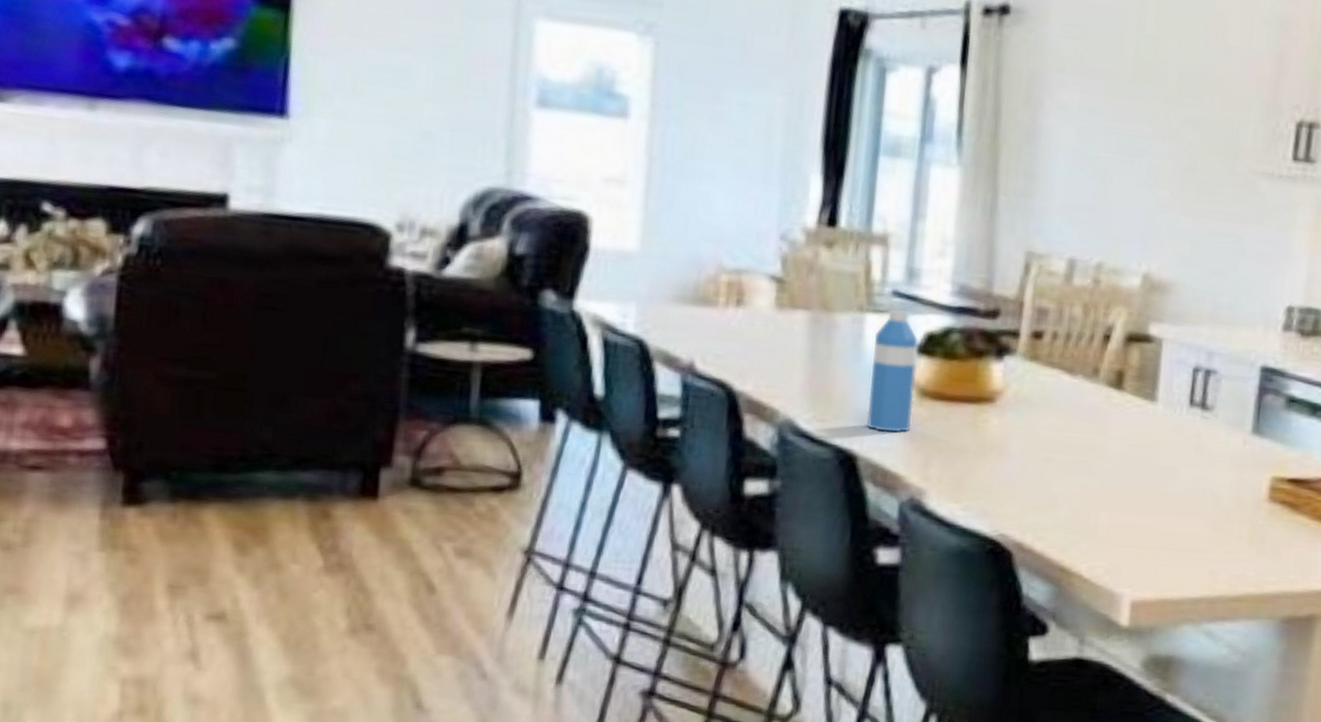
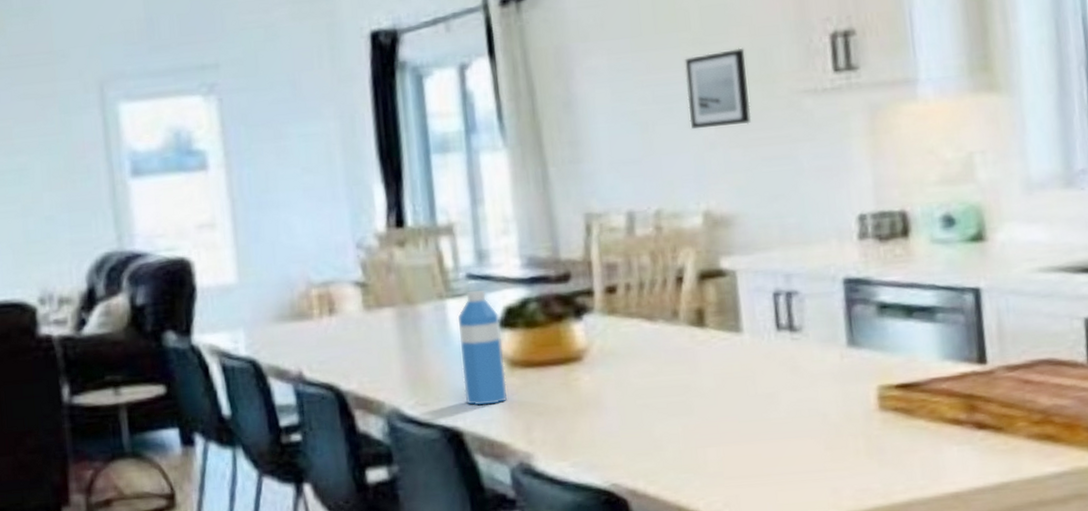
wall art: none [1148,113,1214,195] -> present [684,47,751,130]

